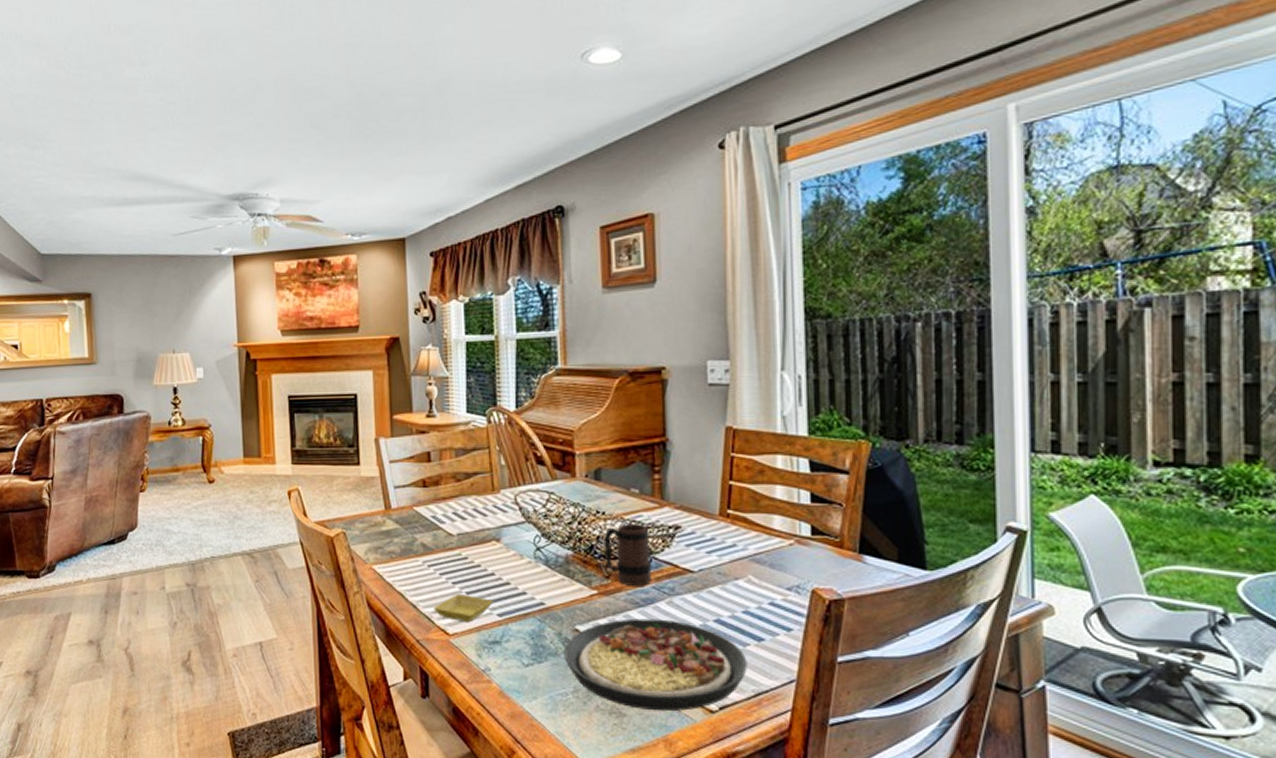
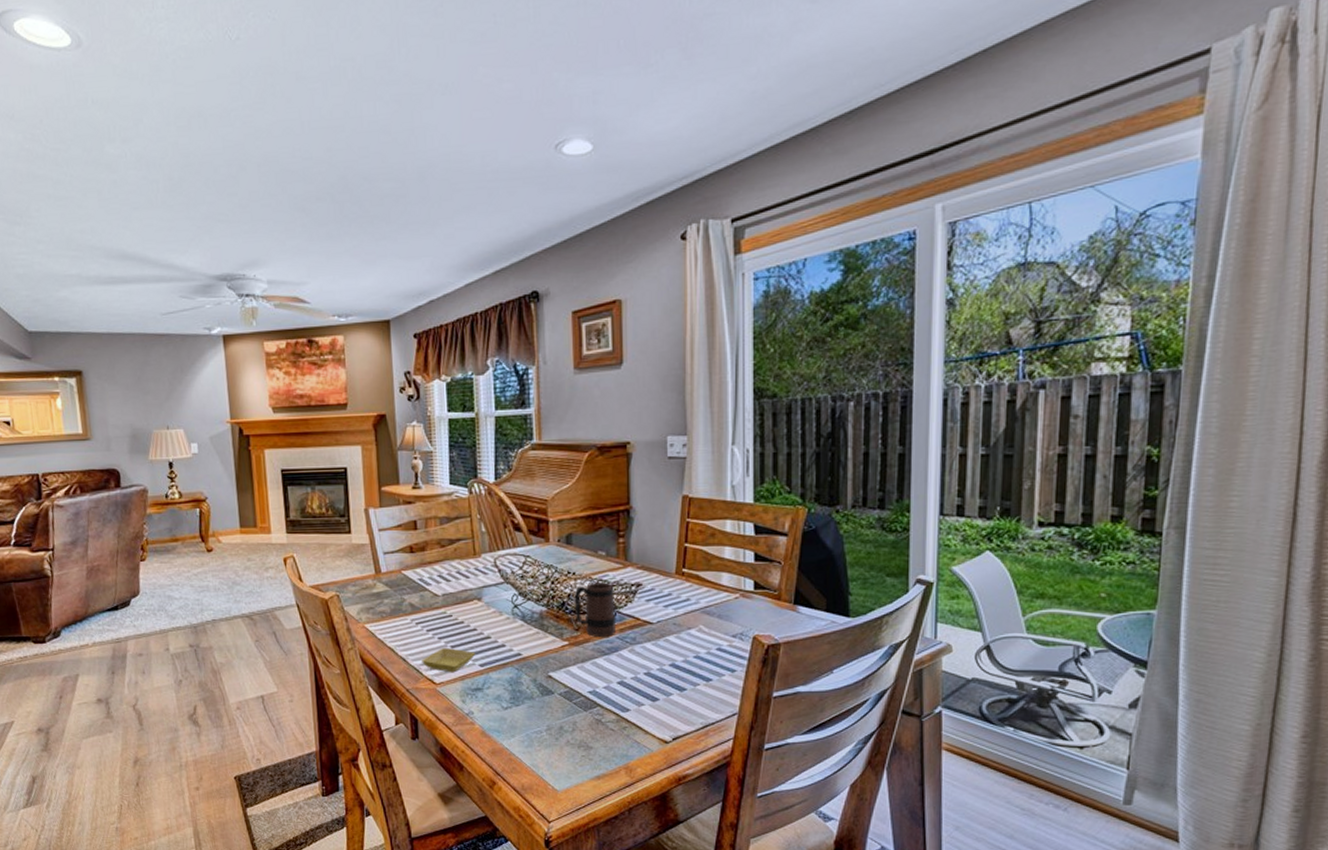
plate: present [564,618,748,712] -> none [539,665,697,744]

